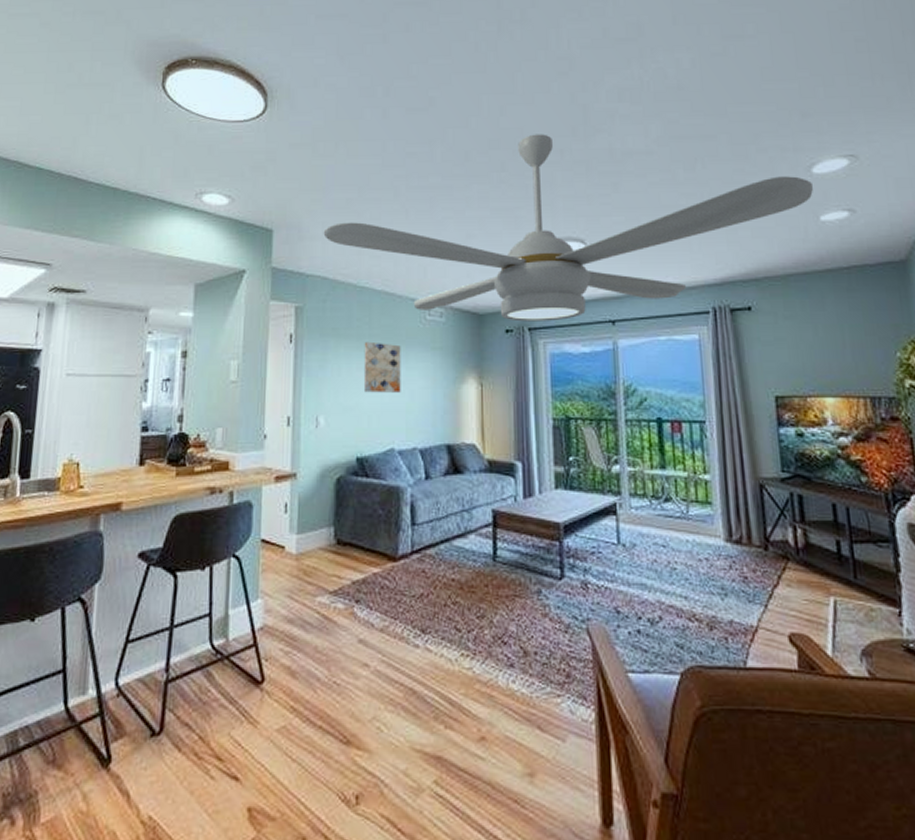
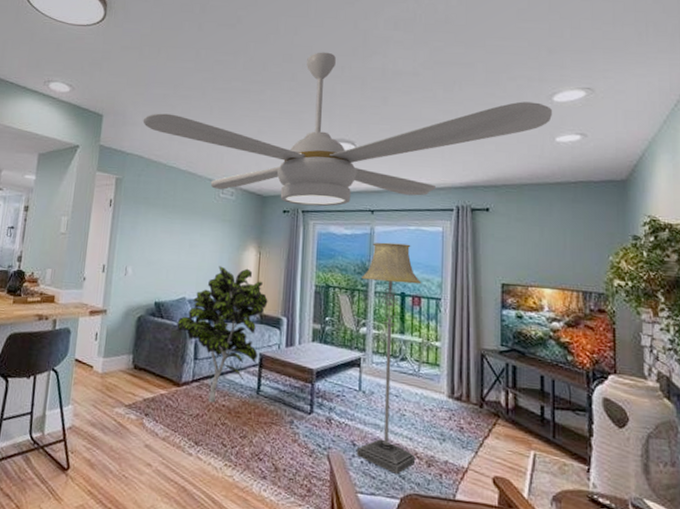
wall art: present [363,341,401,393] -> none [165,210,198,254]
indoor plant: none [386,405,497,578] -> present [177,266,268,403]
floor lamp: none [608,358,695,643] -> present [357,242,421,474]

